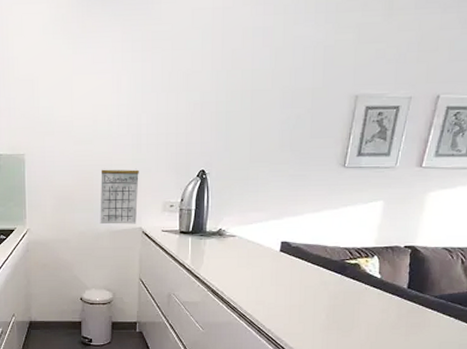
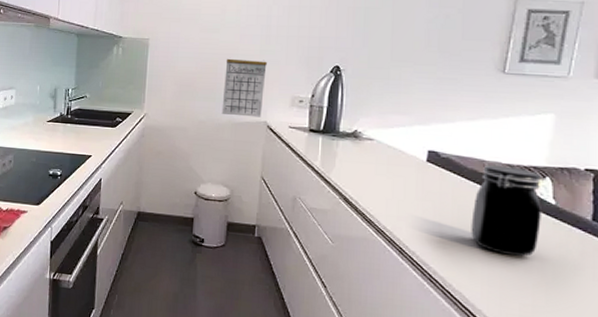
jar: none [314,249,371,324] -> present [471,165,542,257]

